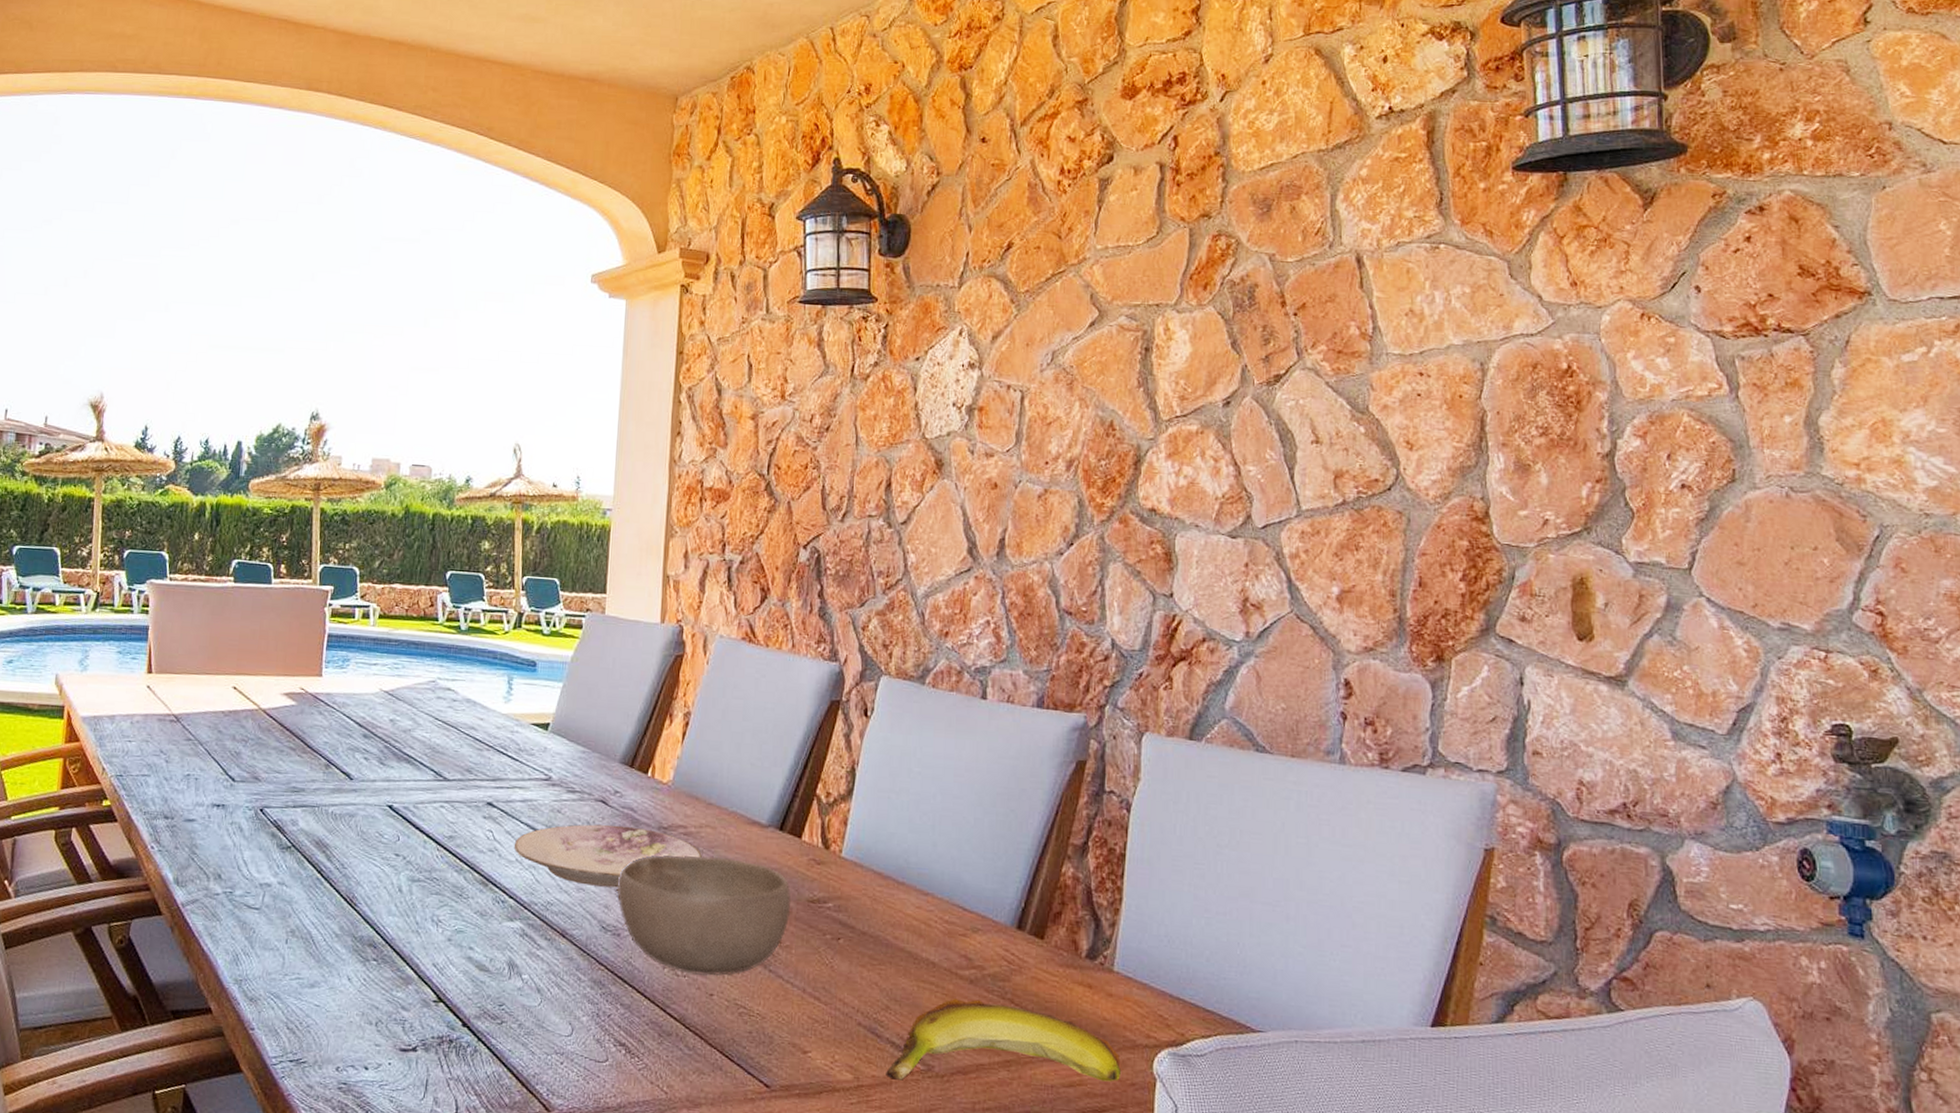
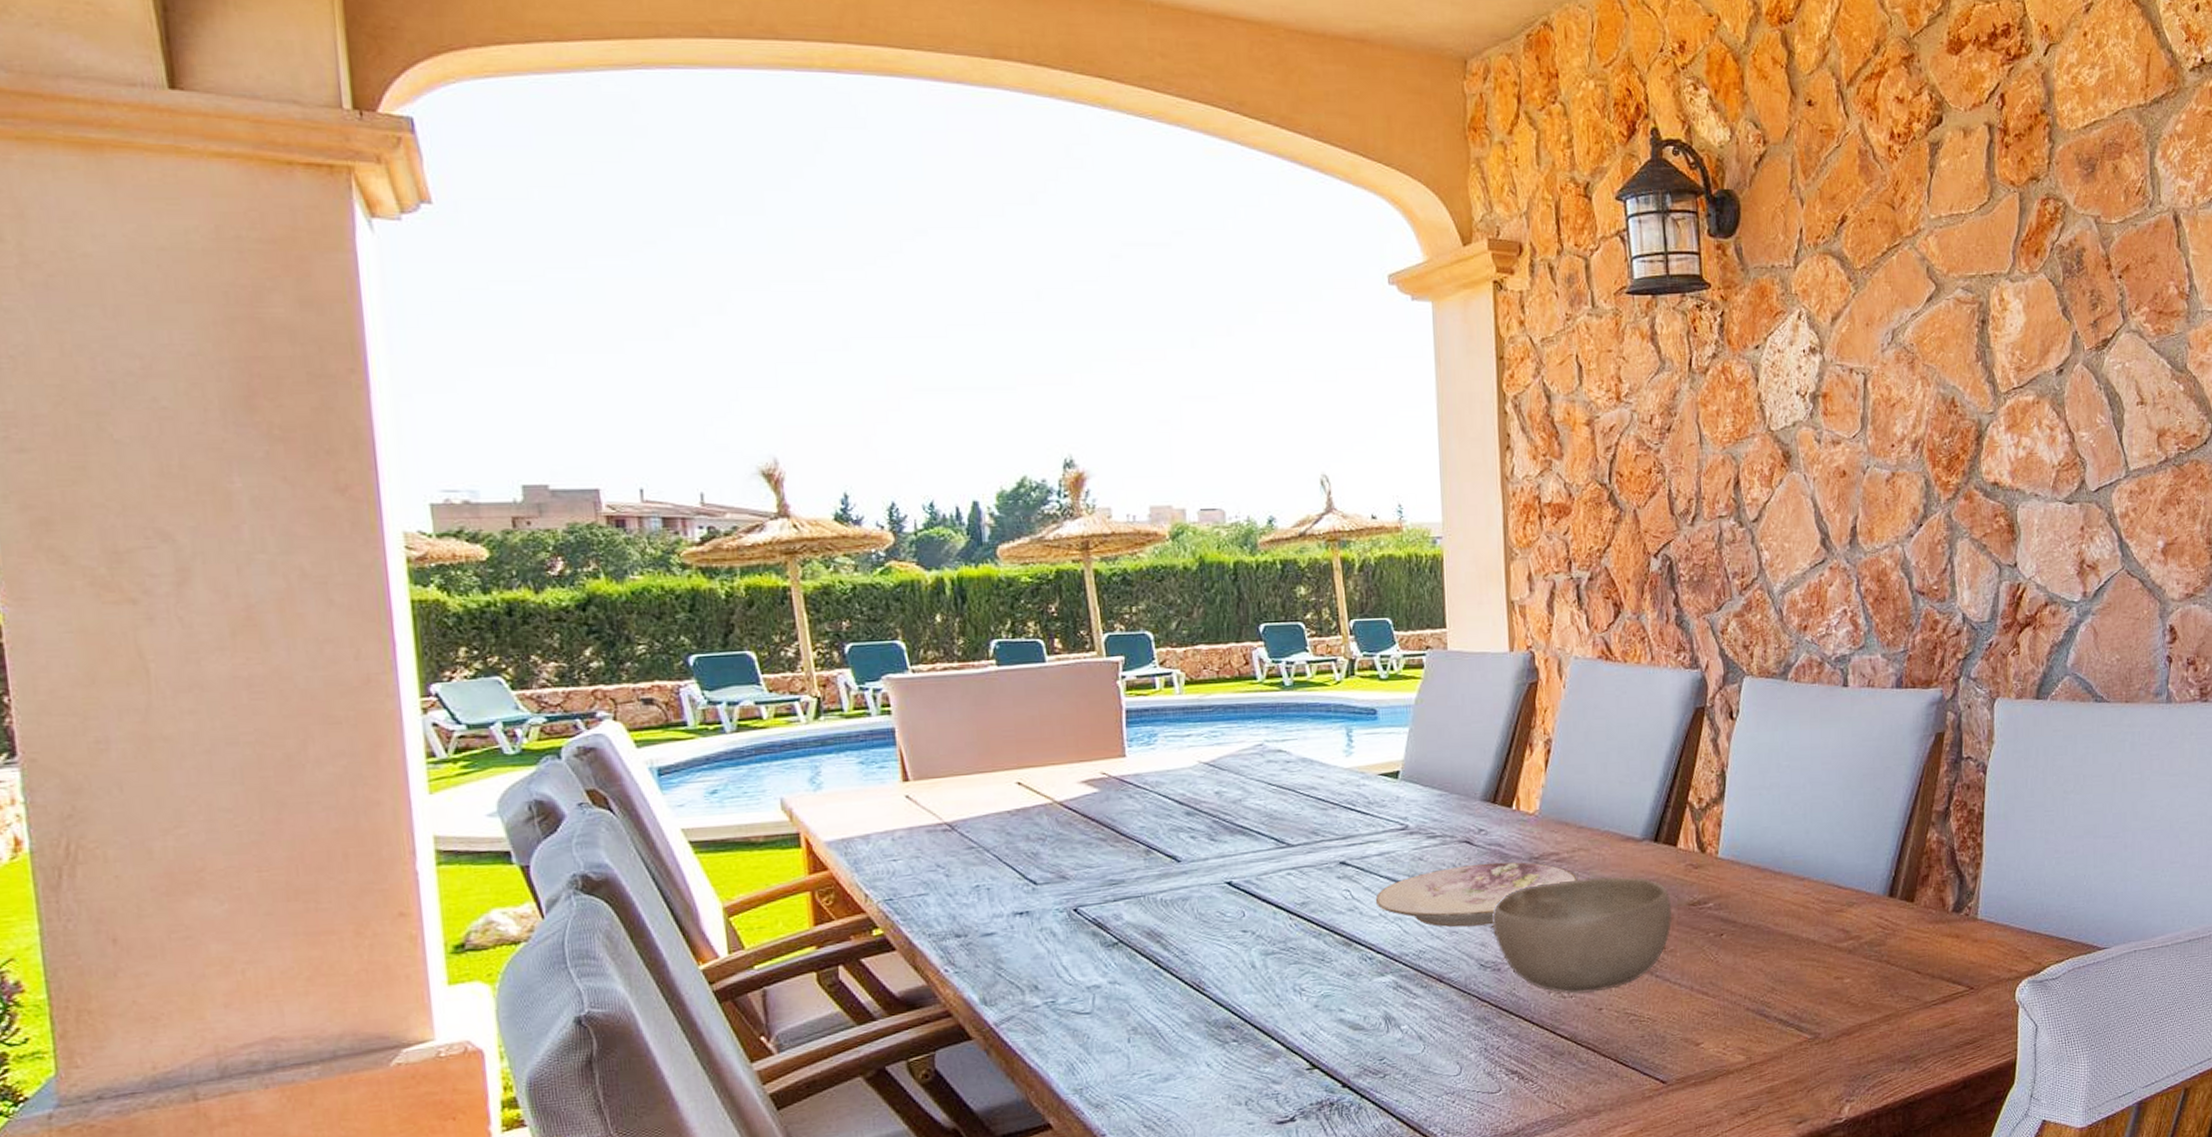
banana: present [886,999,1122,1082] -> none [1776,966,1989,1052]

